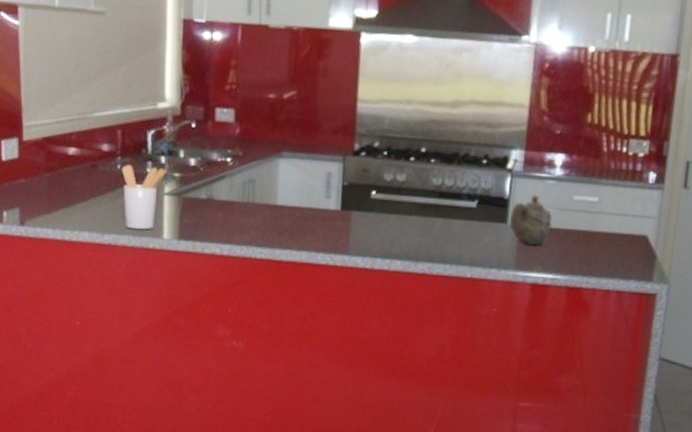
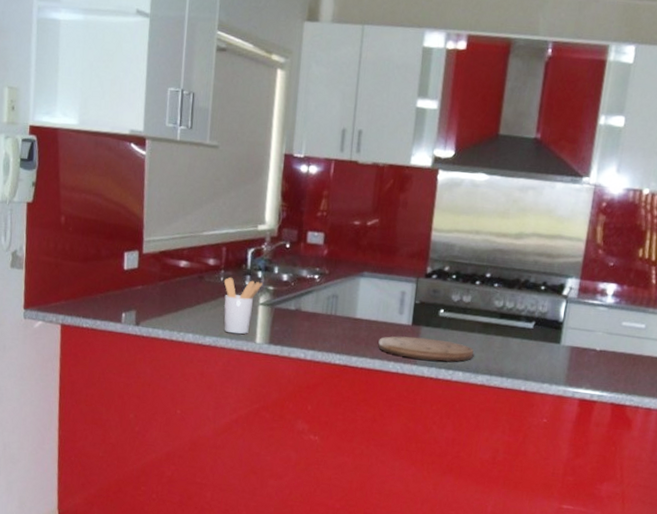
cutting board: none [304,223,412,250] -> present [378,336,474,362]
teapot: present [509,195,552,246] -> none [562,319,601,365]

